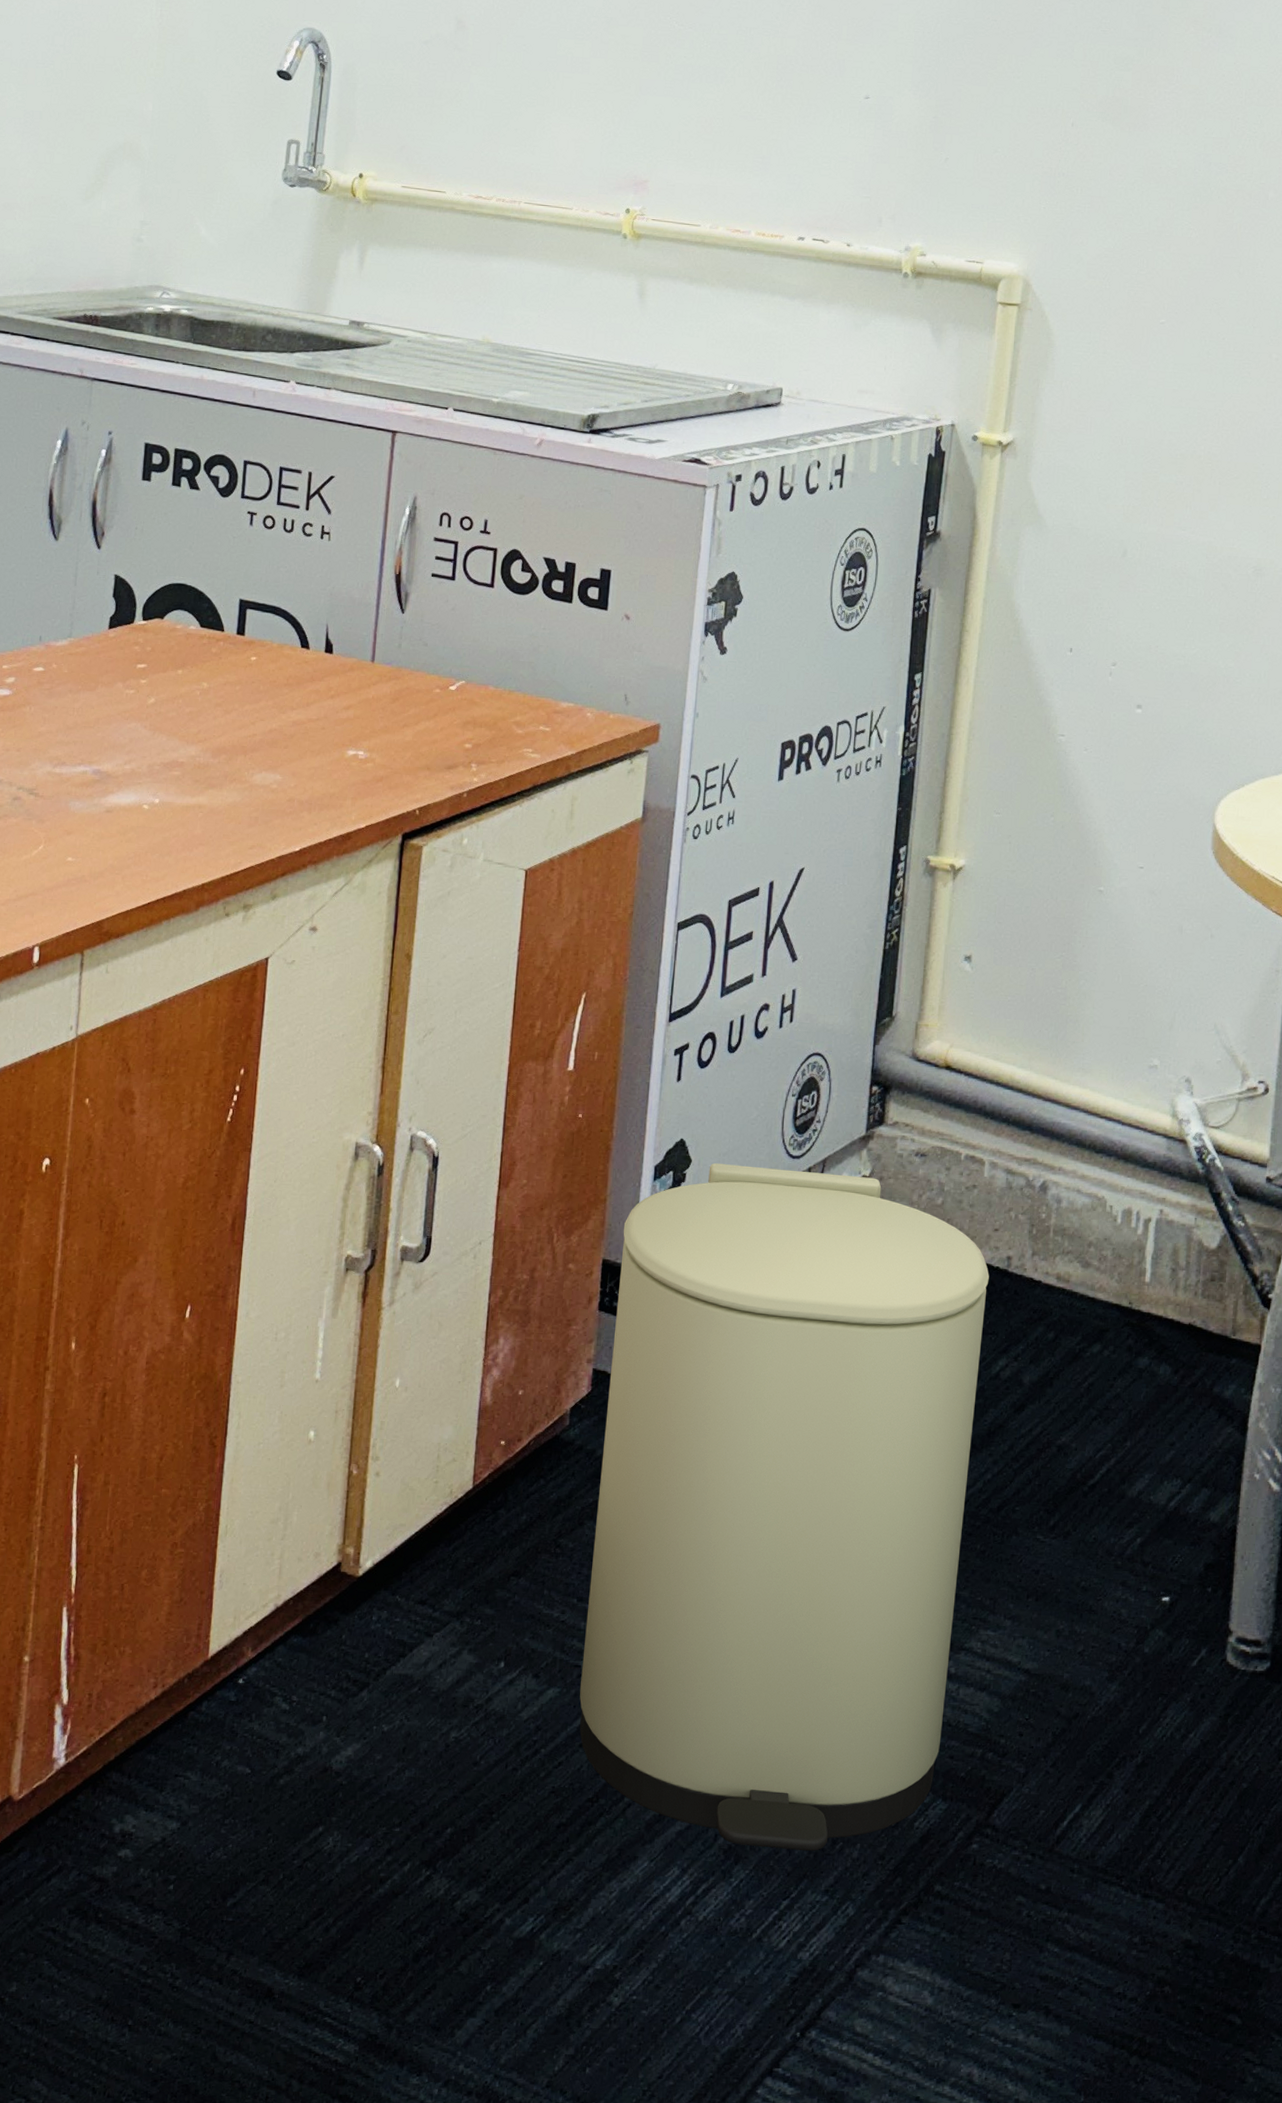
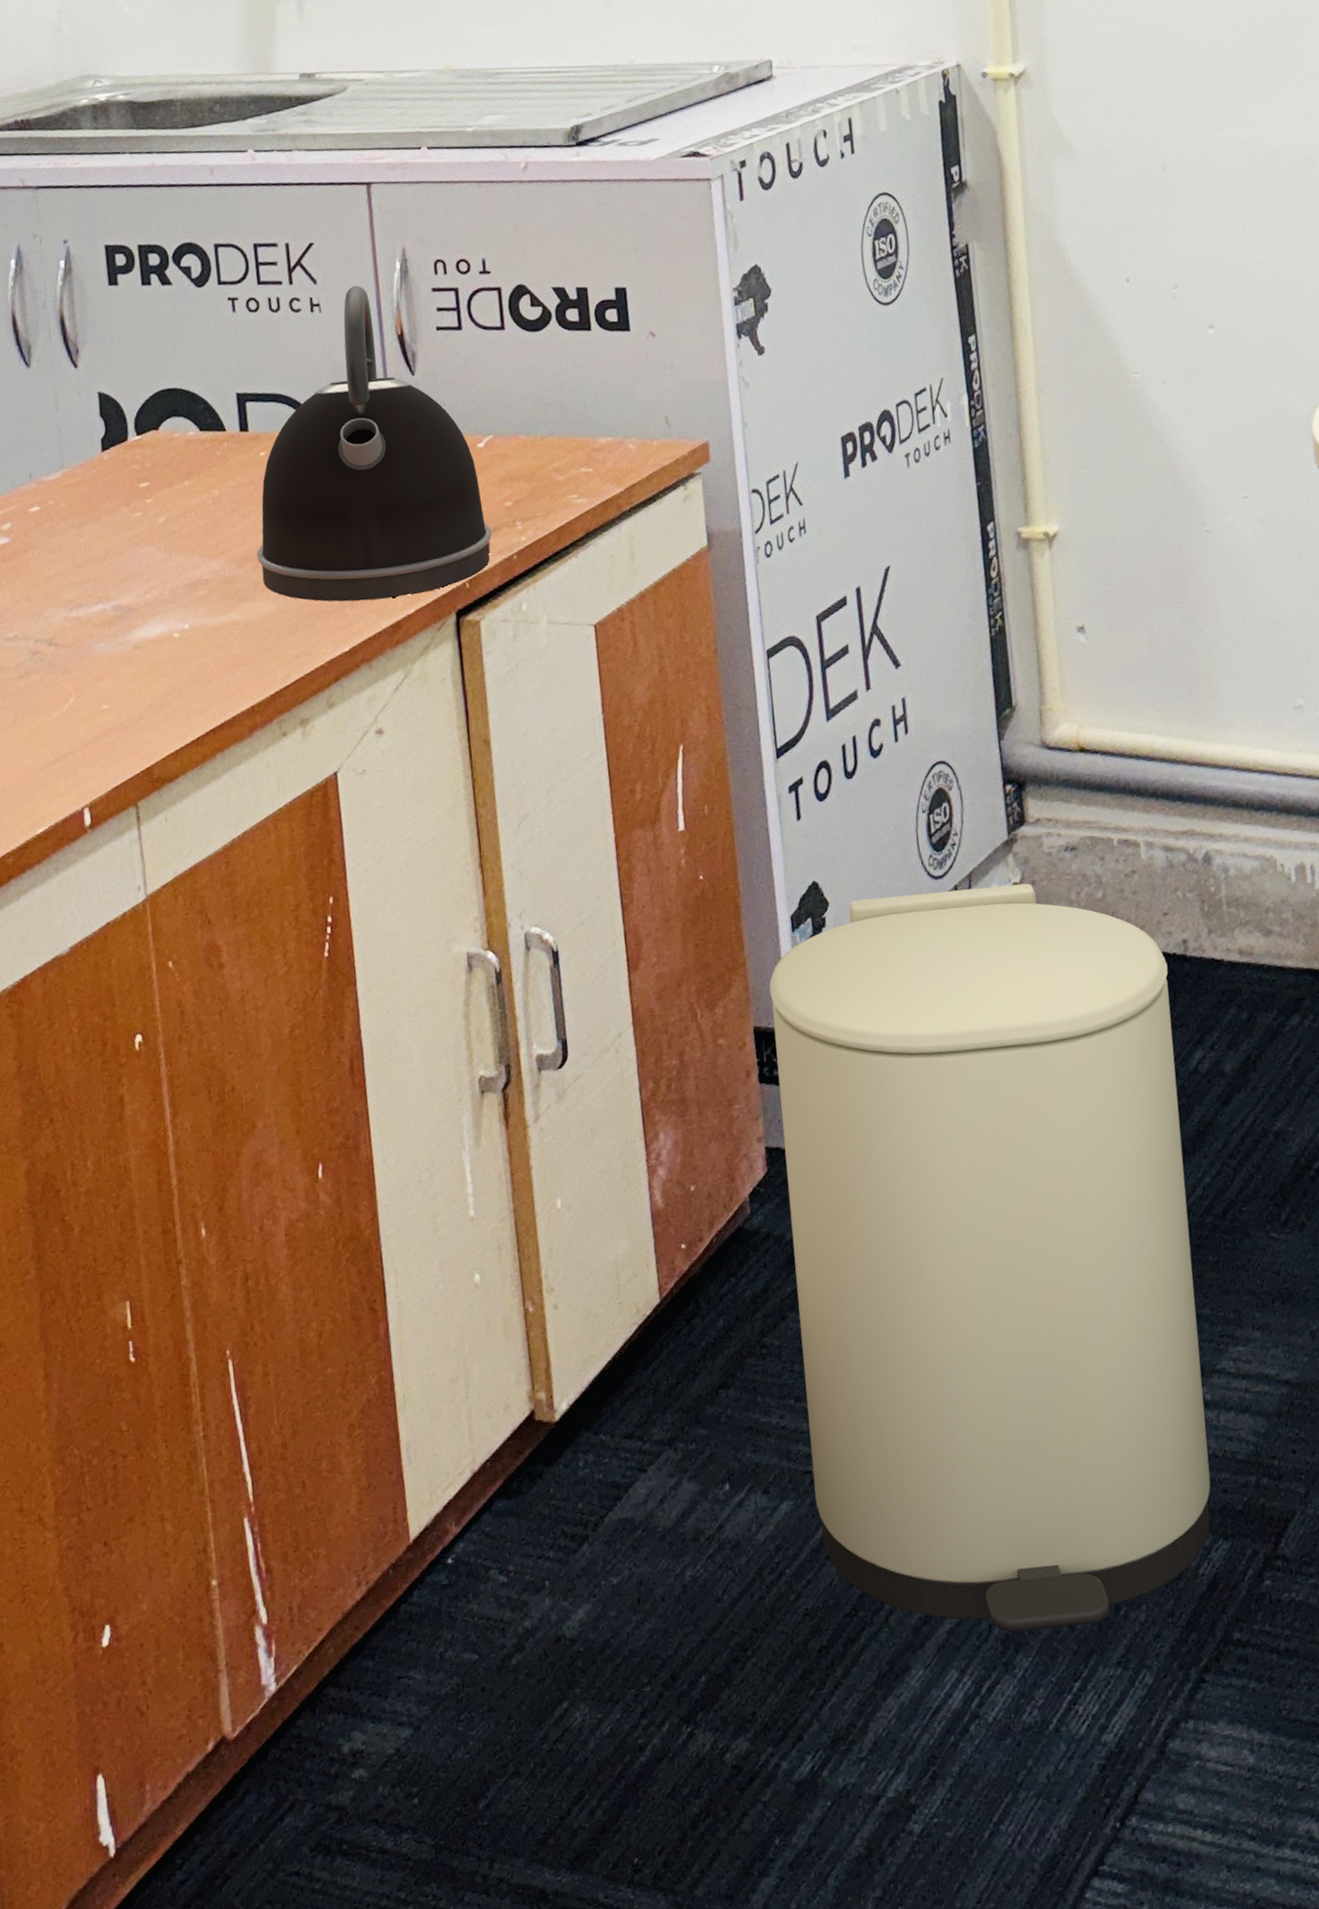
kettle: none [231,522,448,812] -> present [257,285,492,602]

